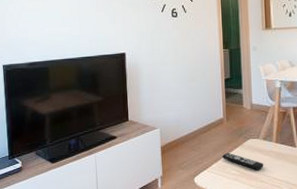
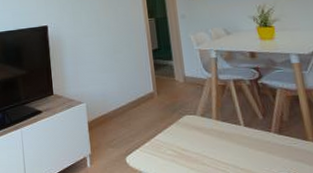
remote control: present [222,152,264,170] -> none [155,130,205,150]

